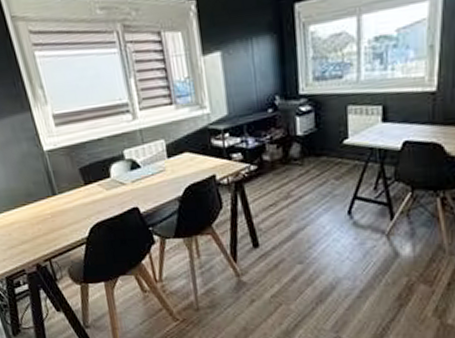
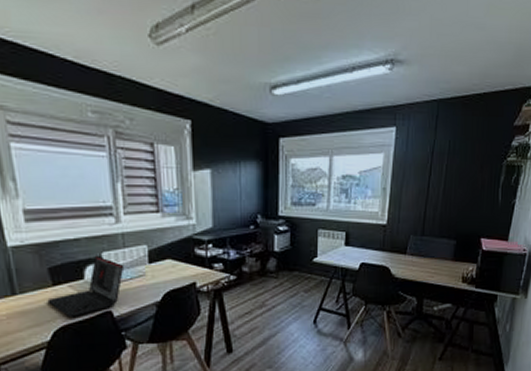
laptop: none [81,153,146,215] -> present [47,255,125,318]

